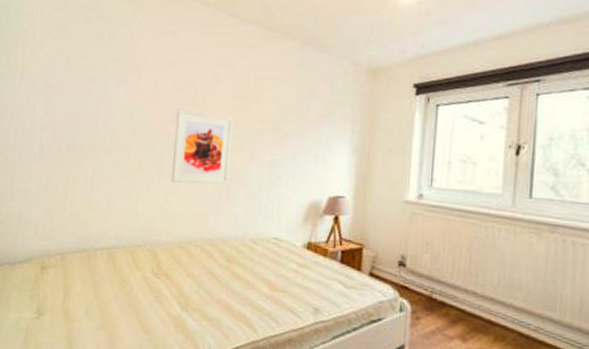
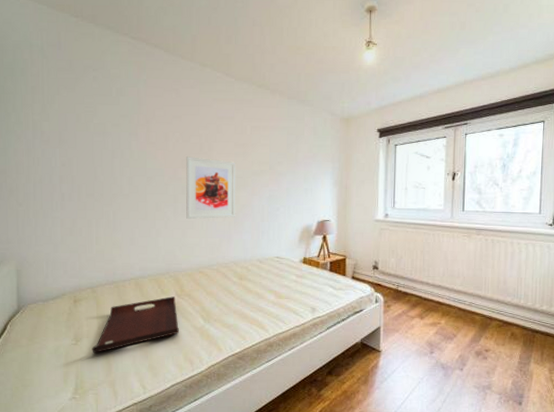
serving tray: none [54,274,152,333] -> present [92,296,179,354]

